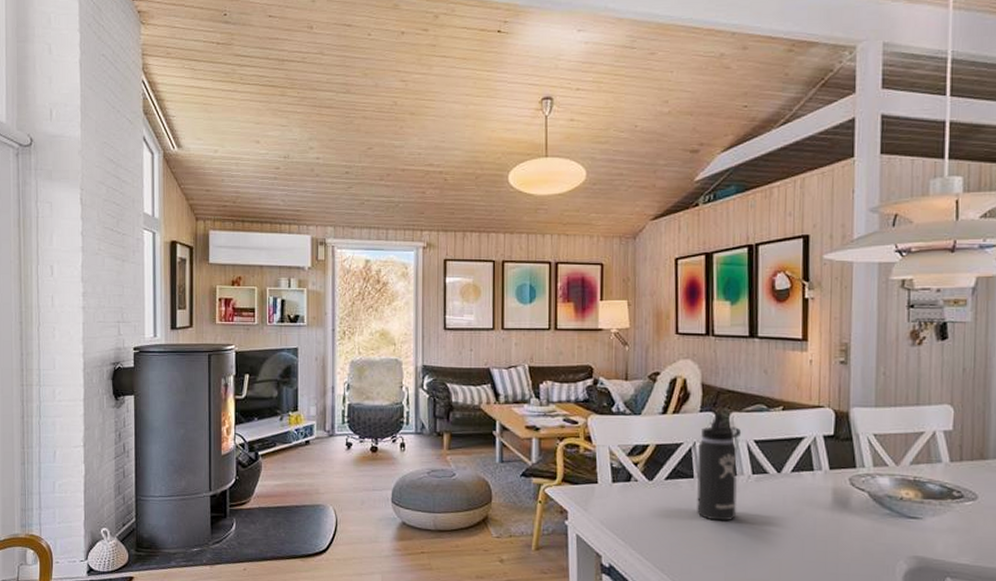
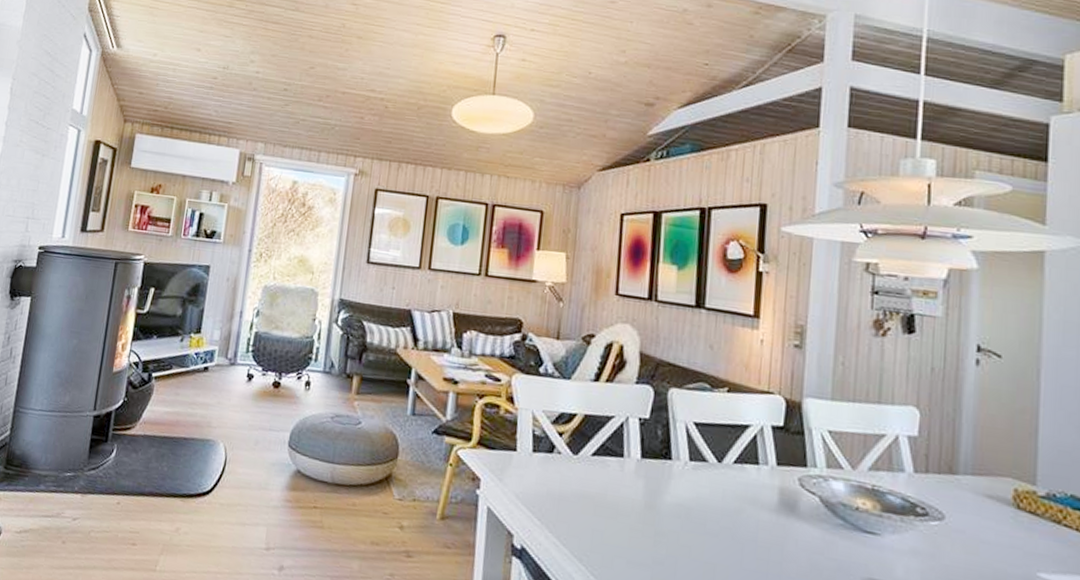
thermos bottle: present [696,413,742,521] -> none [624,387,681,512]

